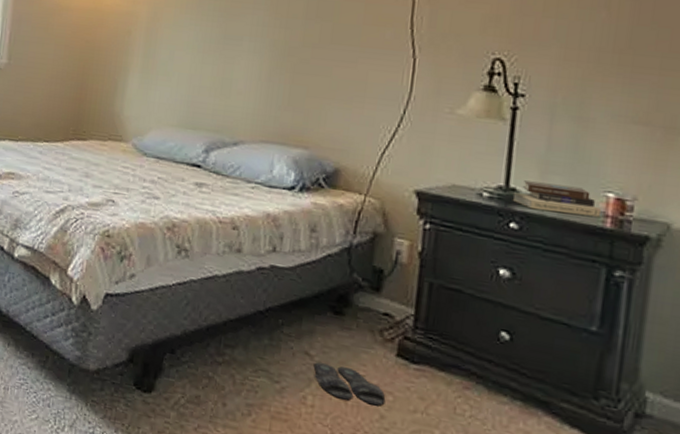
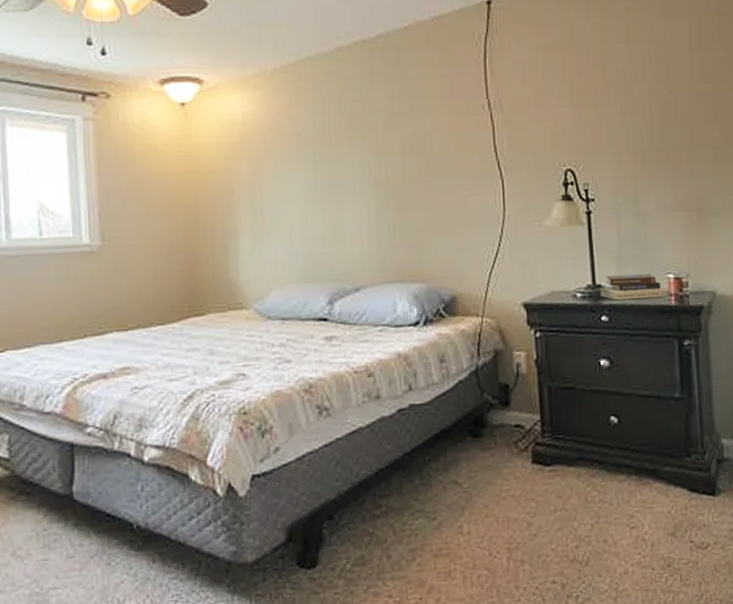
slippers: present [313,362,386,407] -> none [463,485,530,519]

